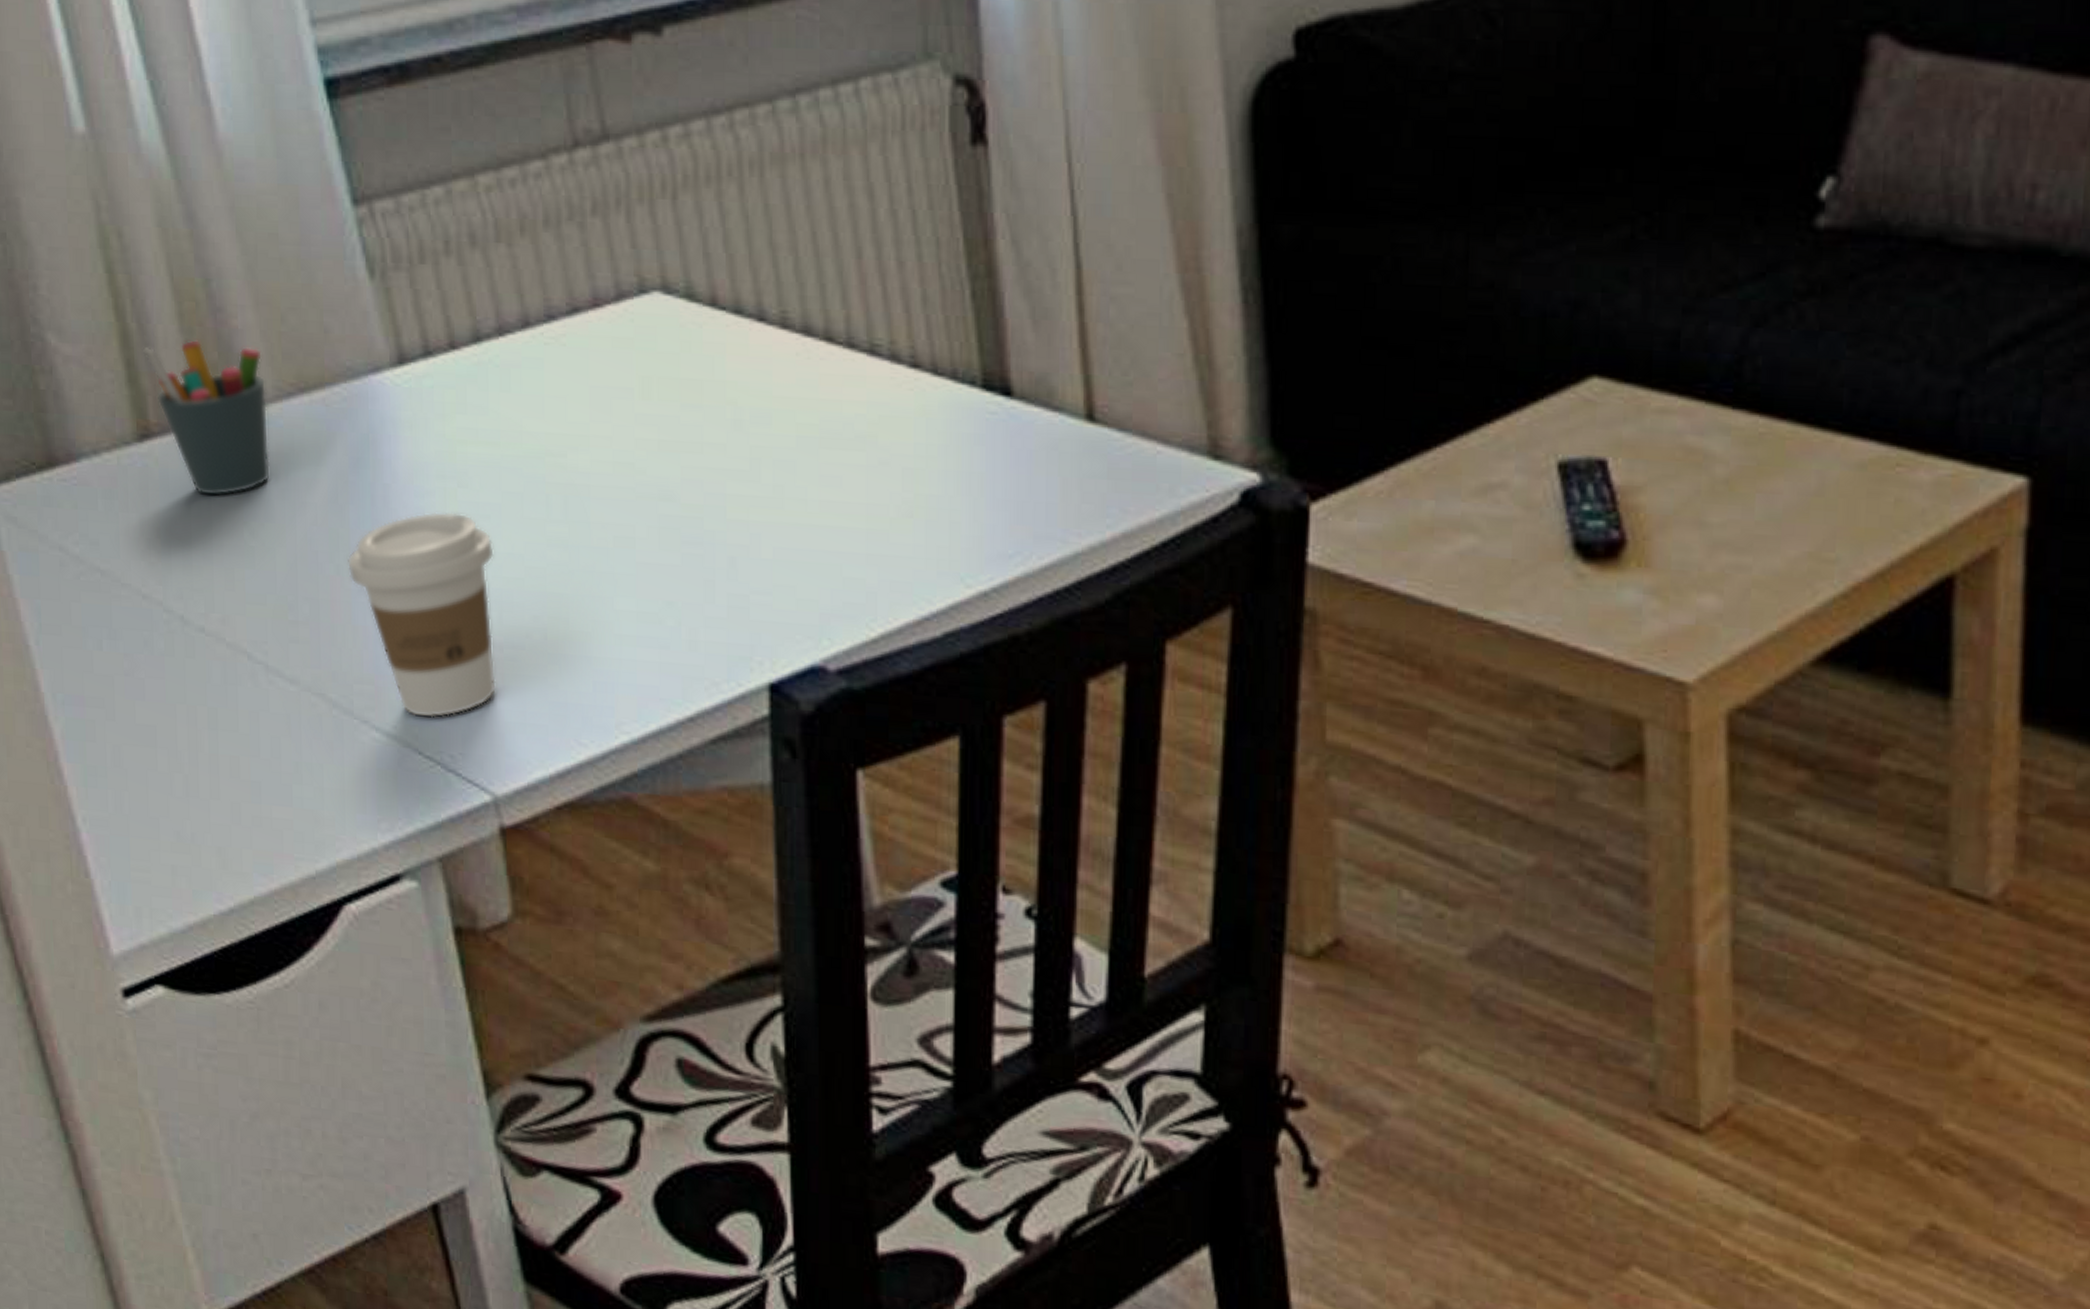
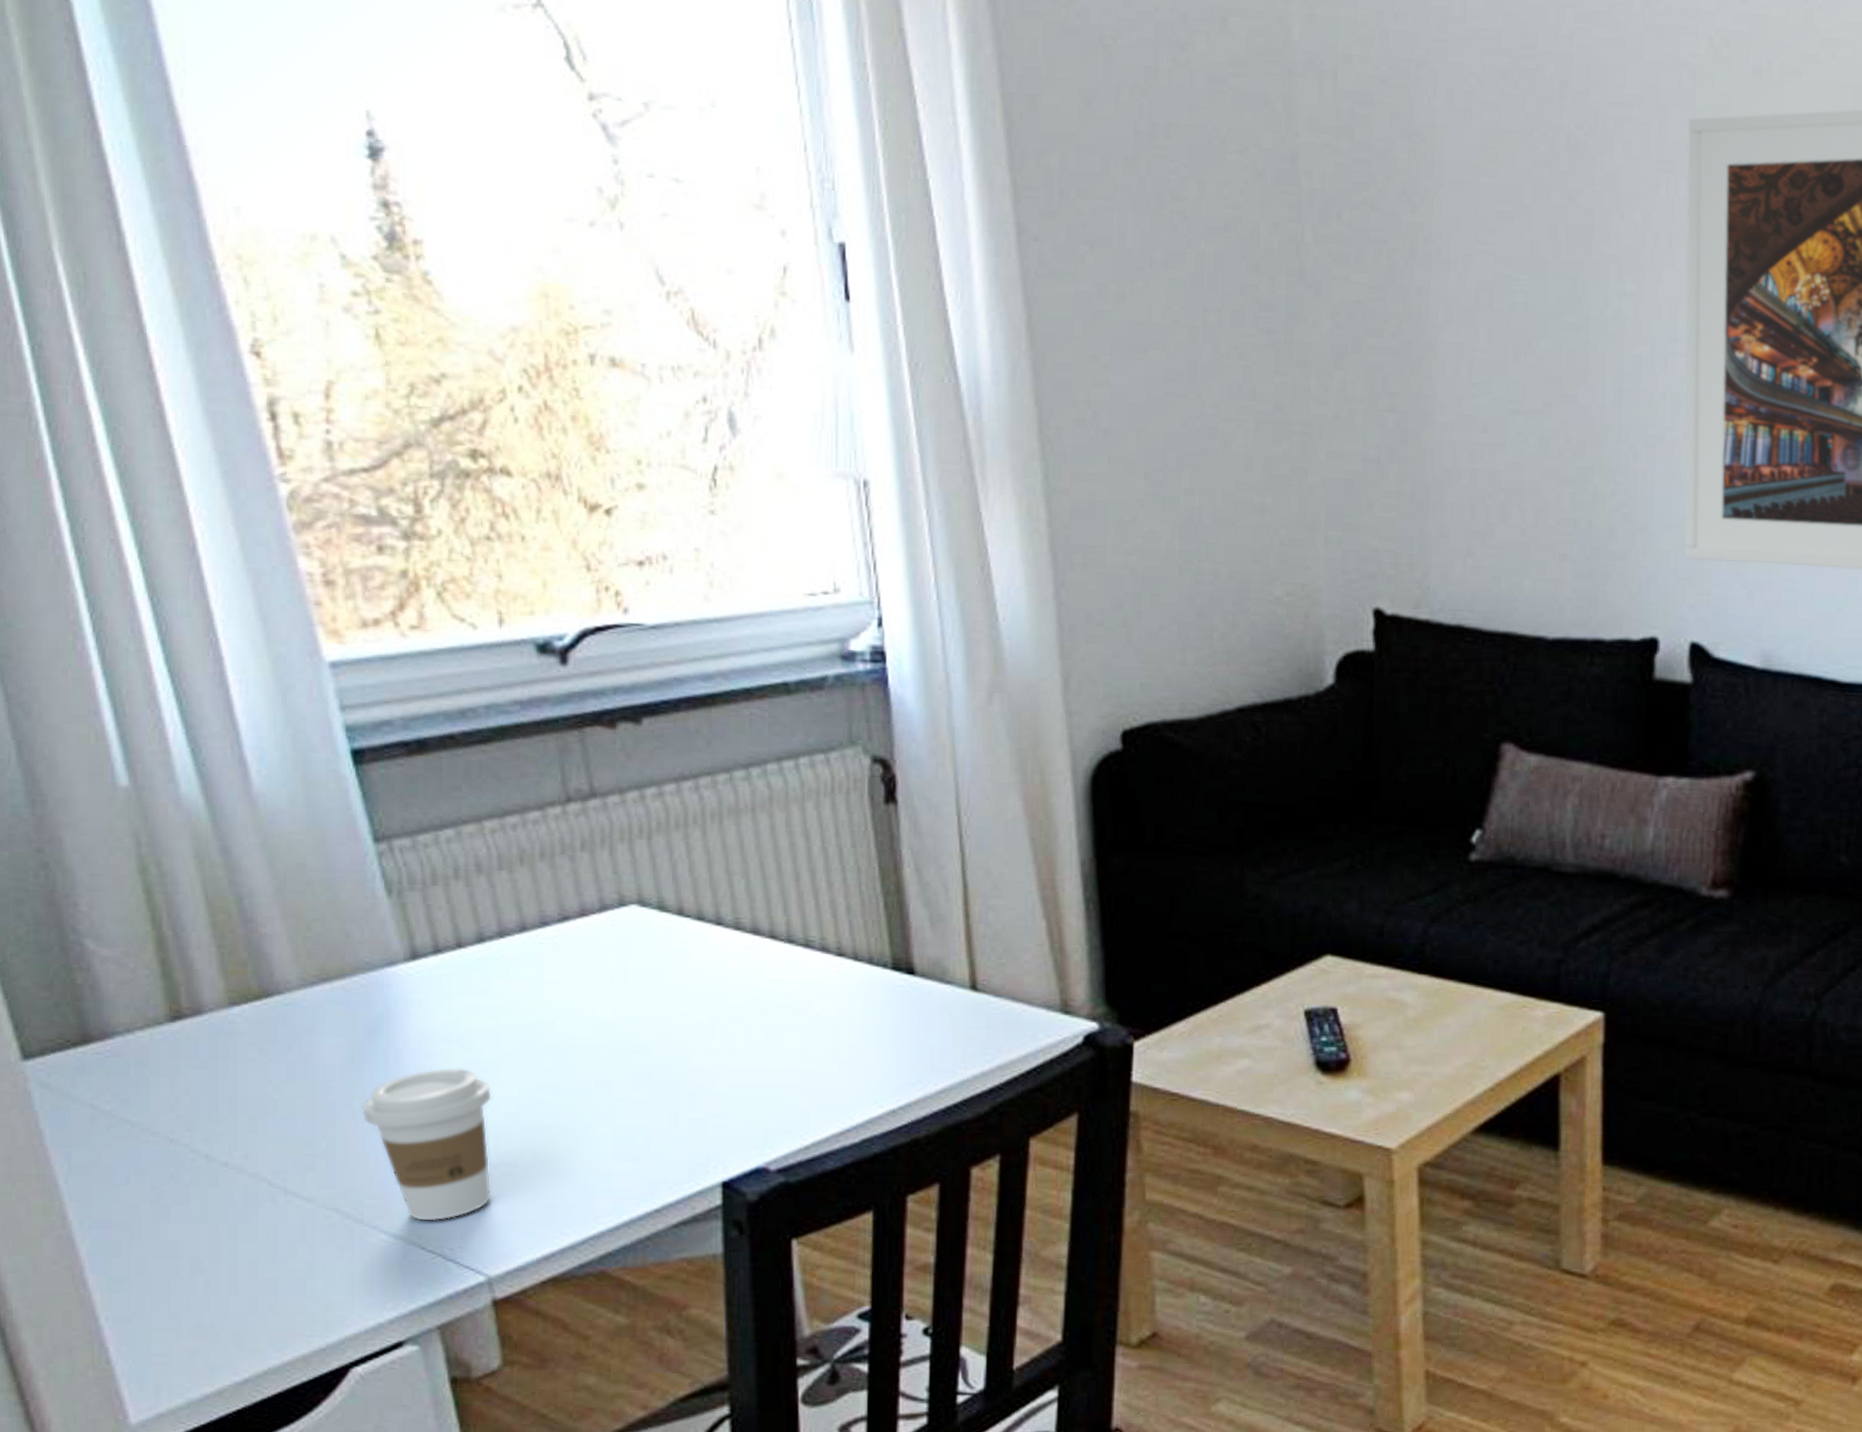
pen holder: present [143,338,270,497] -> none [178,942,293,1062]

